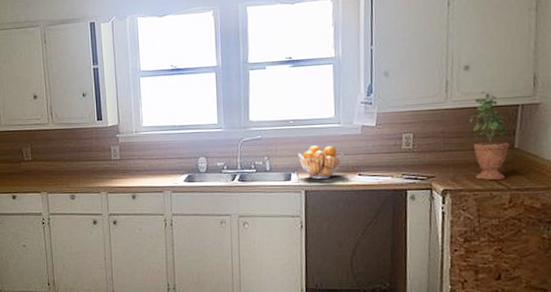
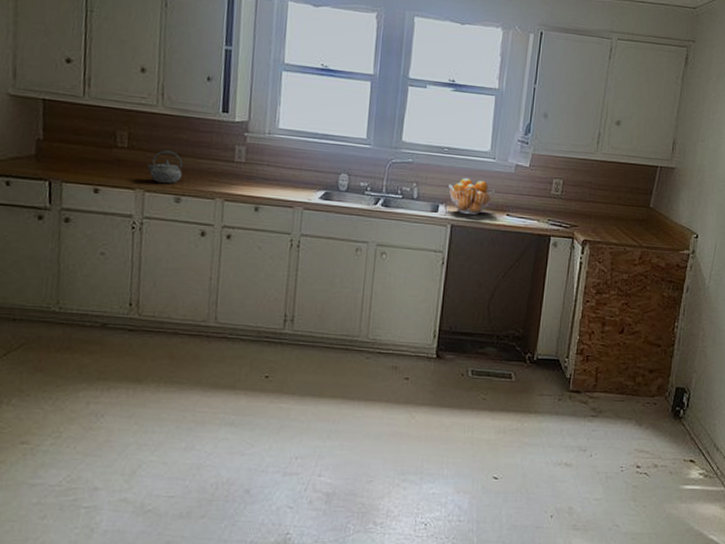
kettle: none [47,158,74,186] -> present [147,150,183,184]
potted plant: present [468,92,509,180] -> none [614,149,648,236]

